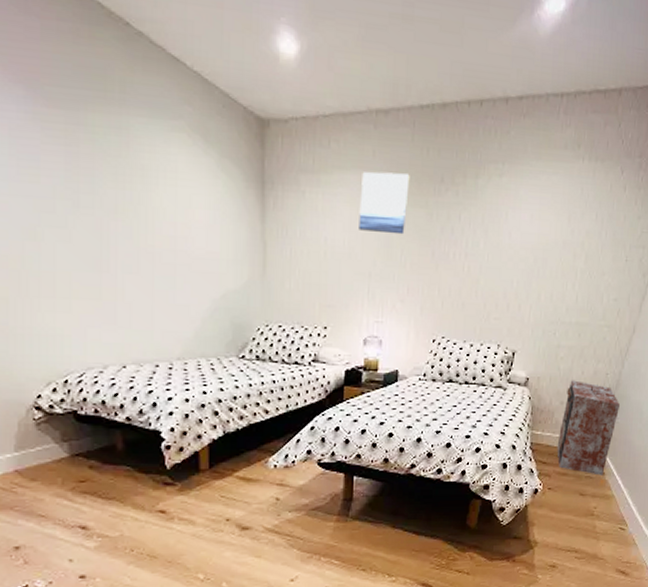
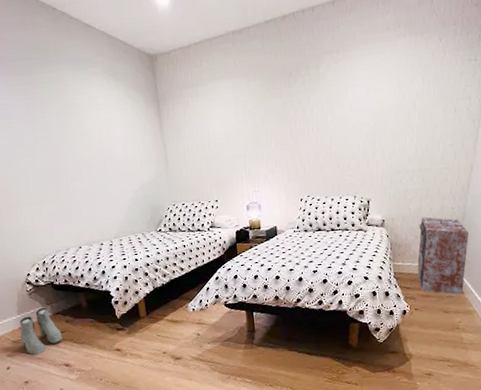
boots: none [14,444,81,511] -> present [19,307,63,355]
wall art: present [359,171,410,235] -> none [228,75,267,124]

